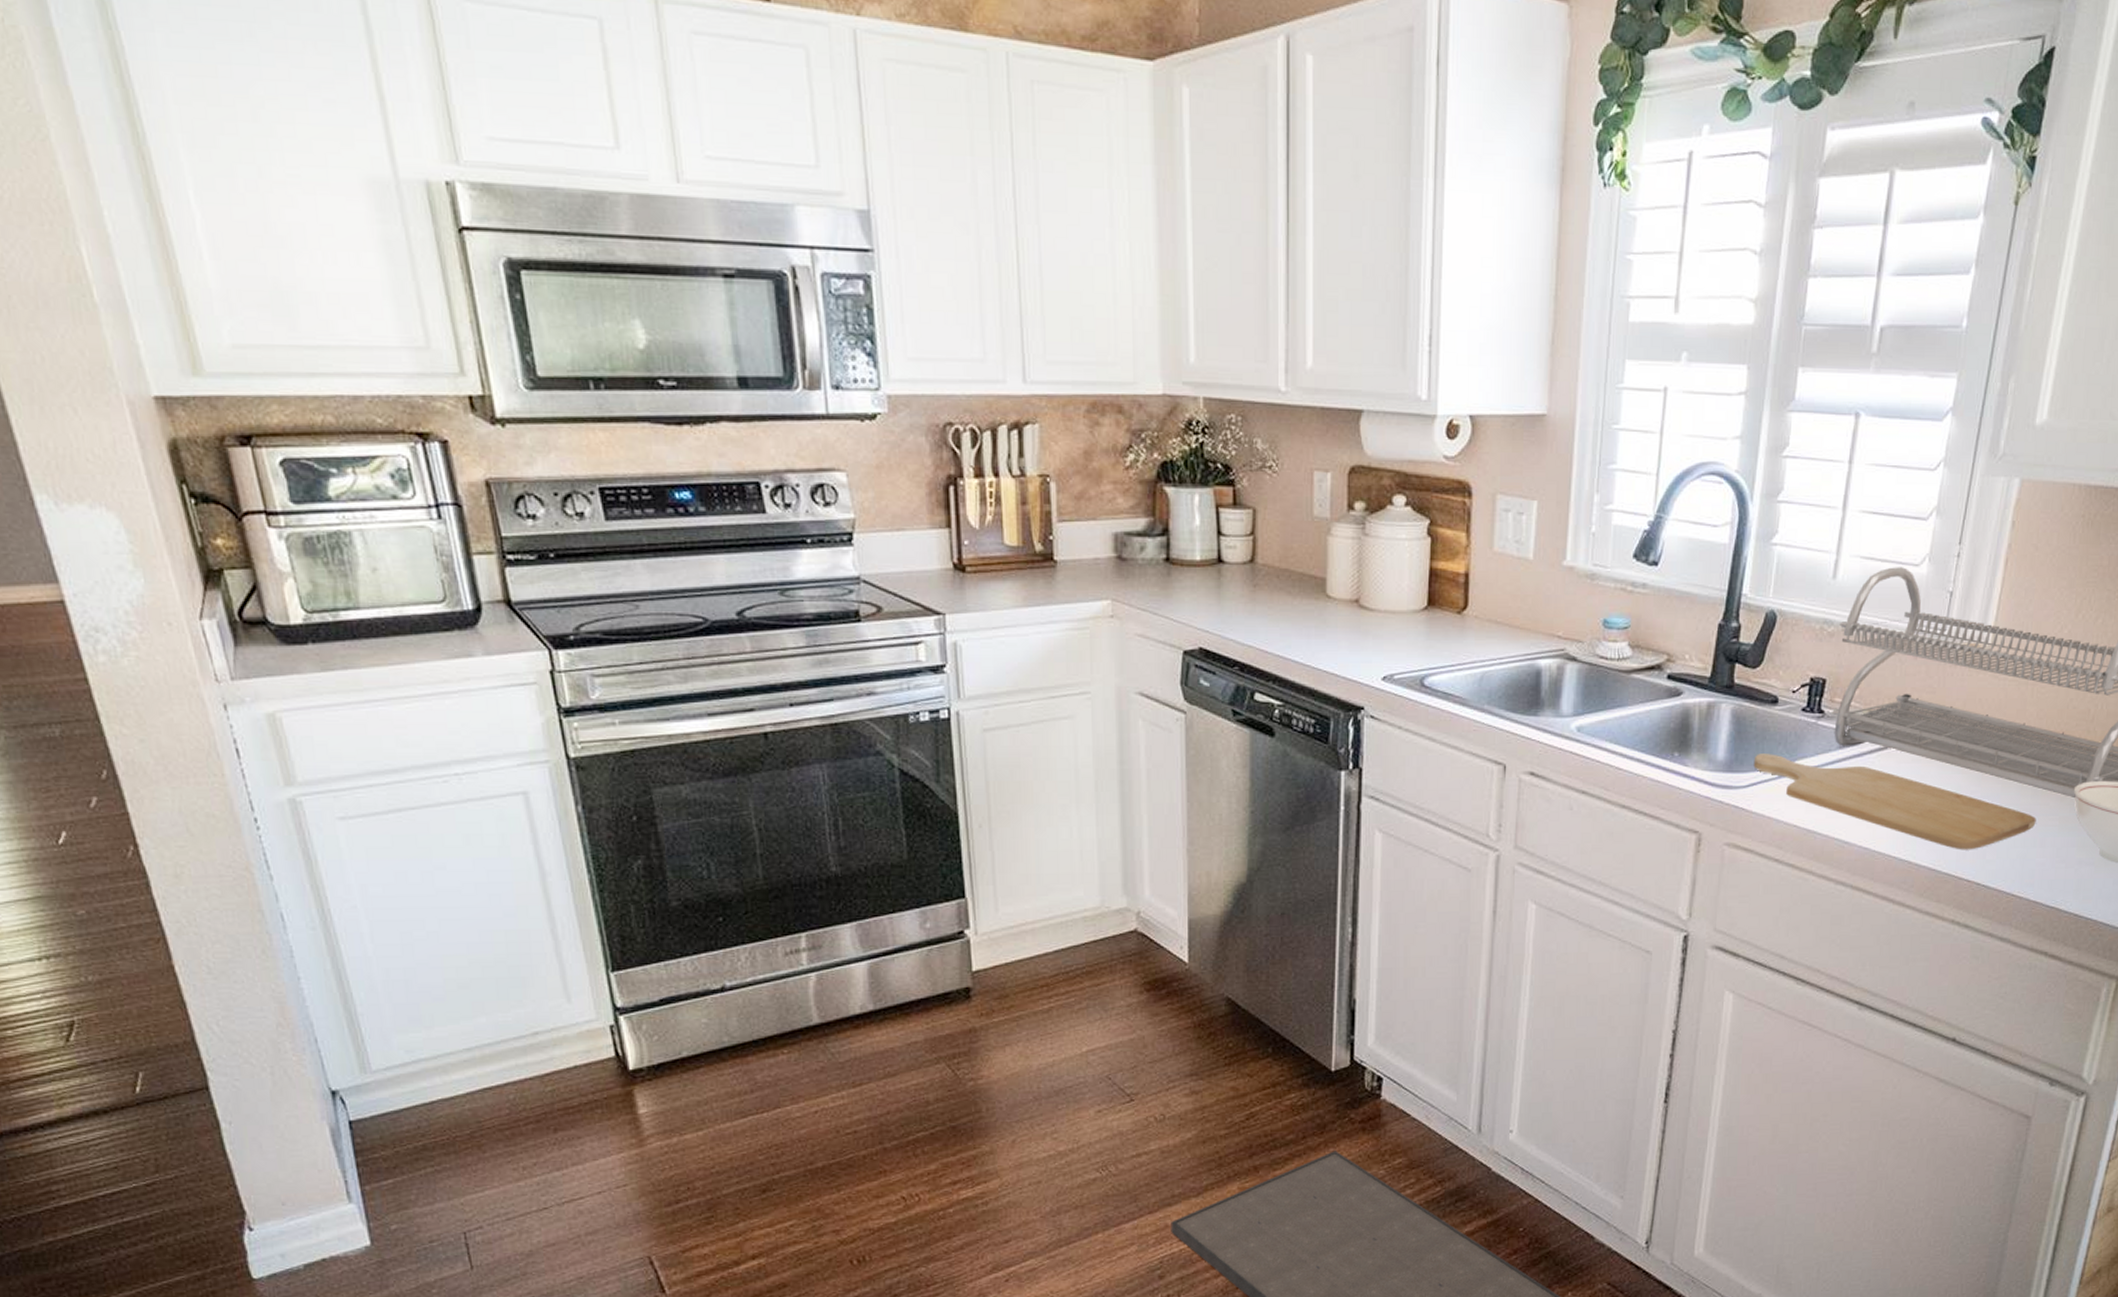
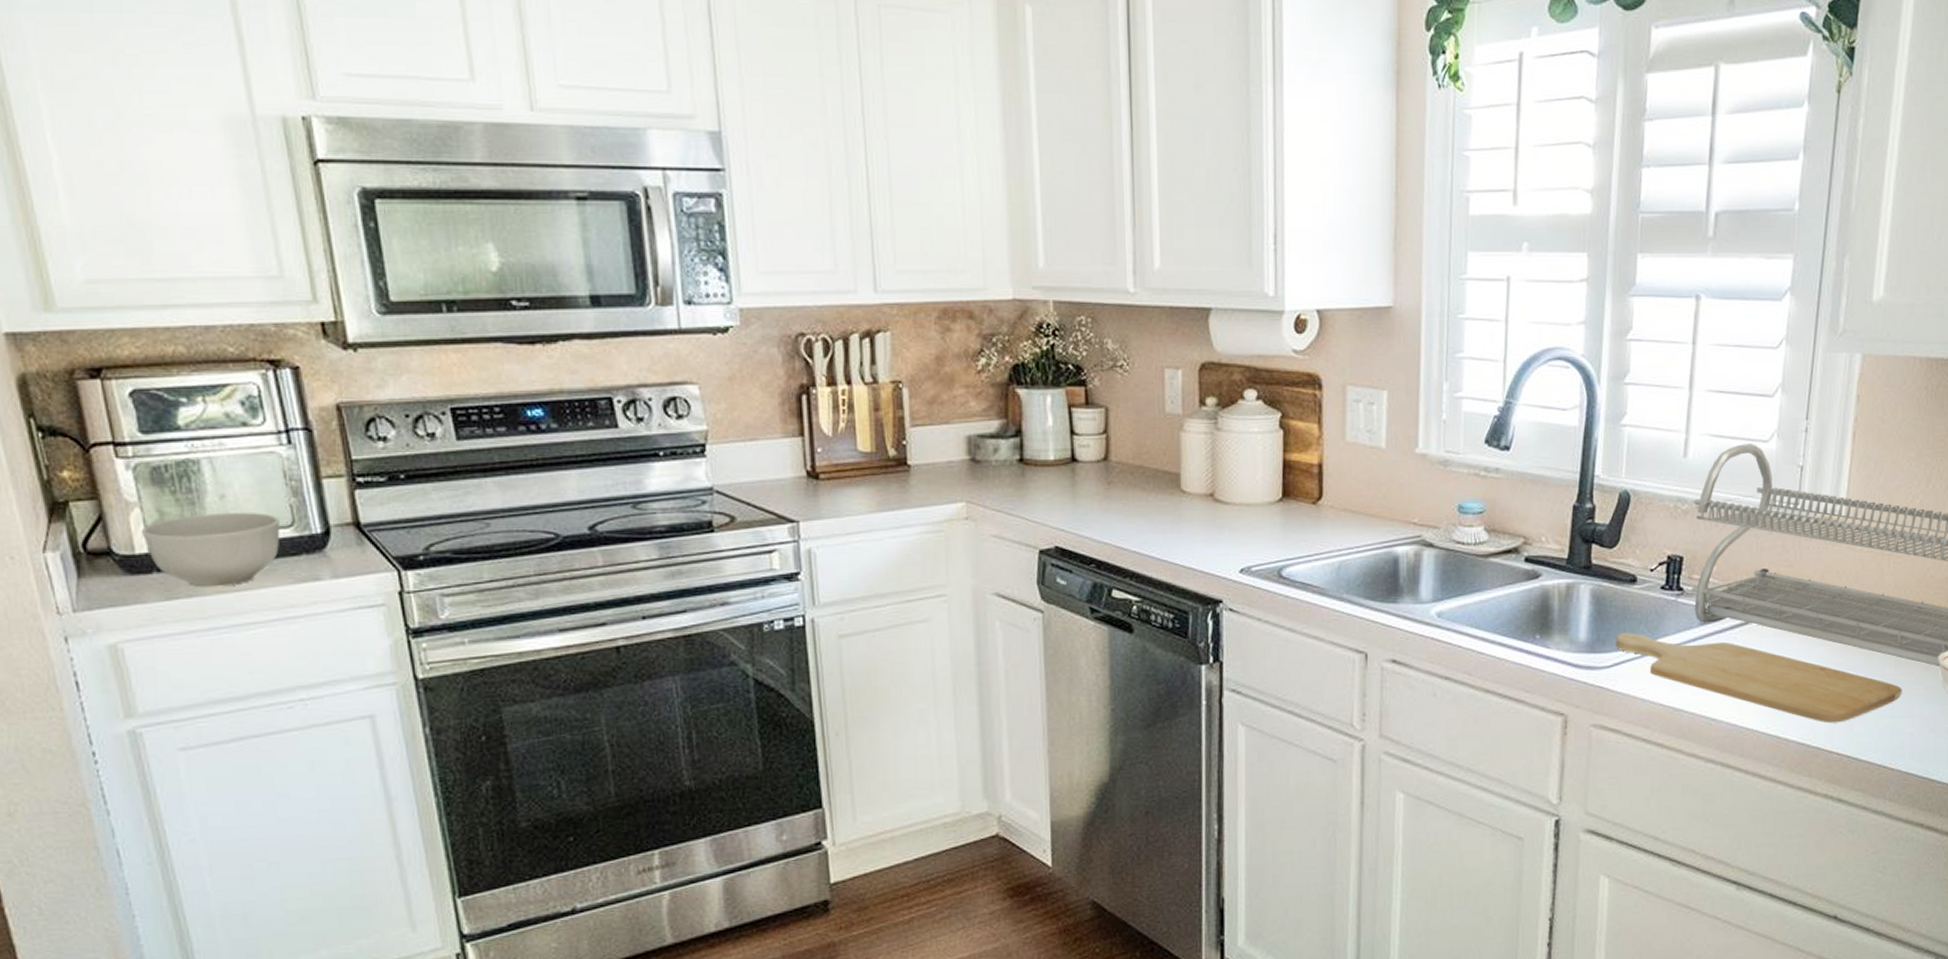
bowl: none [295,585,433,660] -> present [140,512,281,588]

